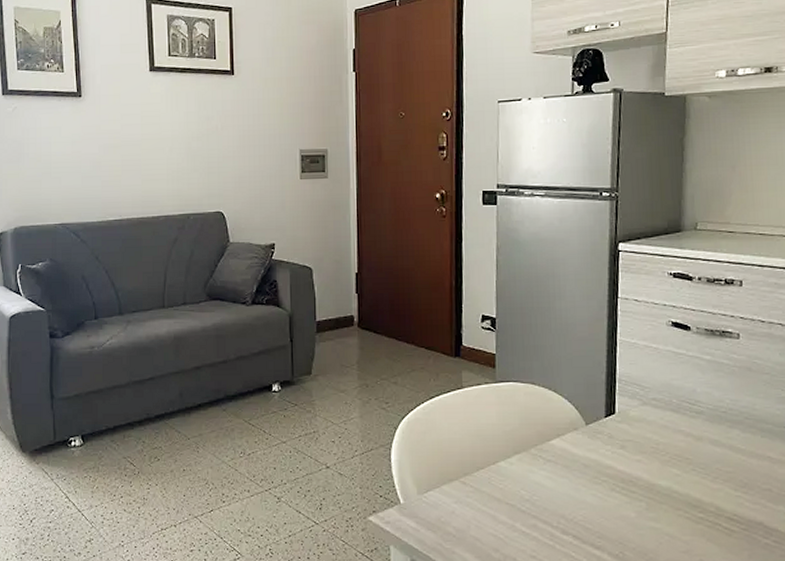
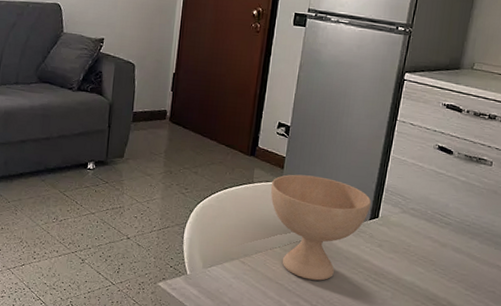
bowl: none [483,372,604,496] -> present [270,174,372,281]

